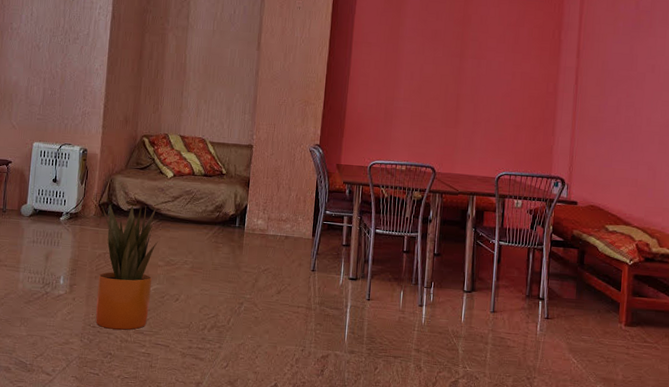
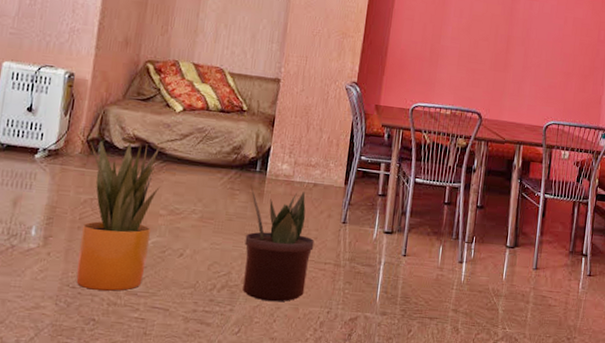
planter: none [229,238,288,340] -> present [242,184,315,302]

